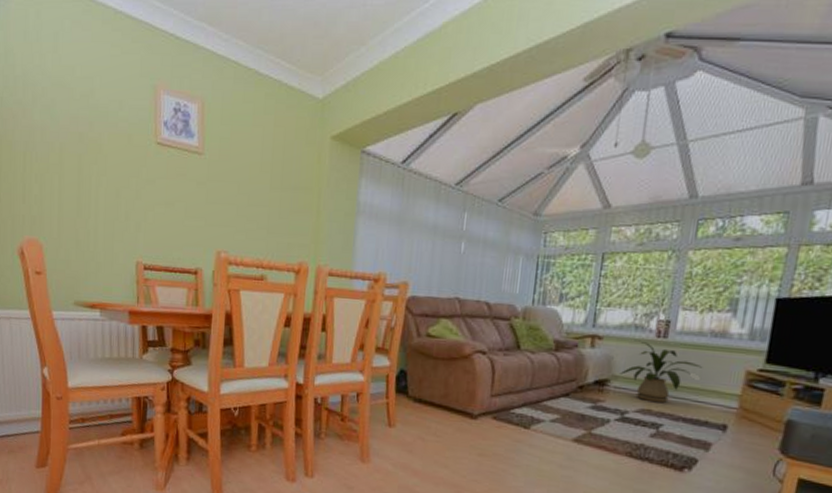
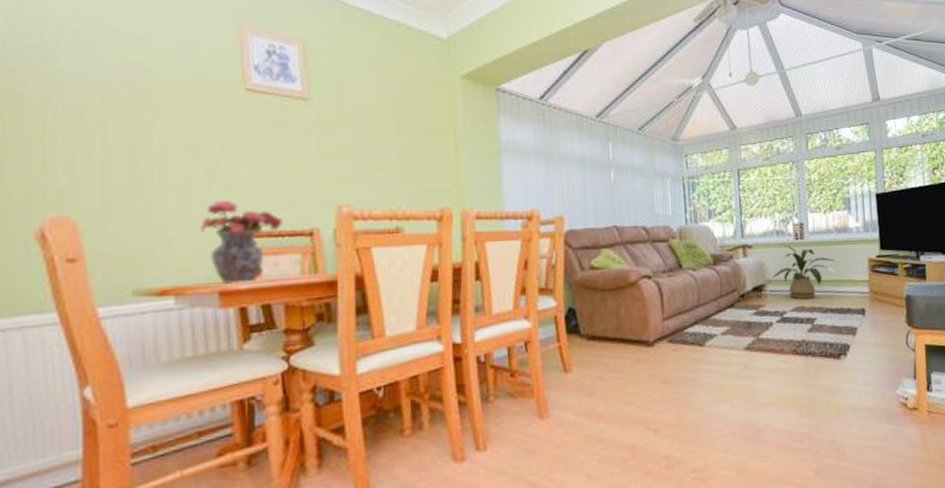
flower arrangement: none [118,236,176,307] -> present [199,199,283,285]

